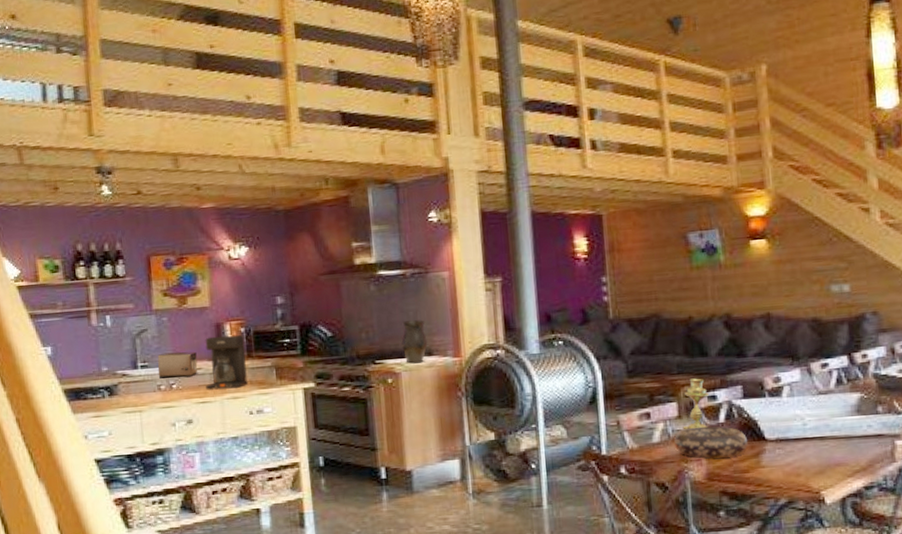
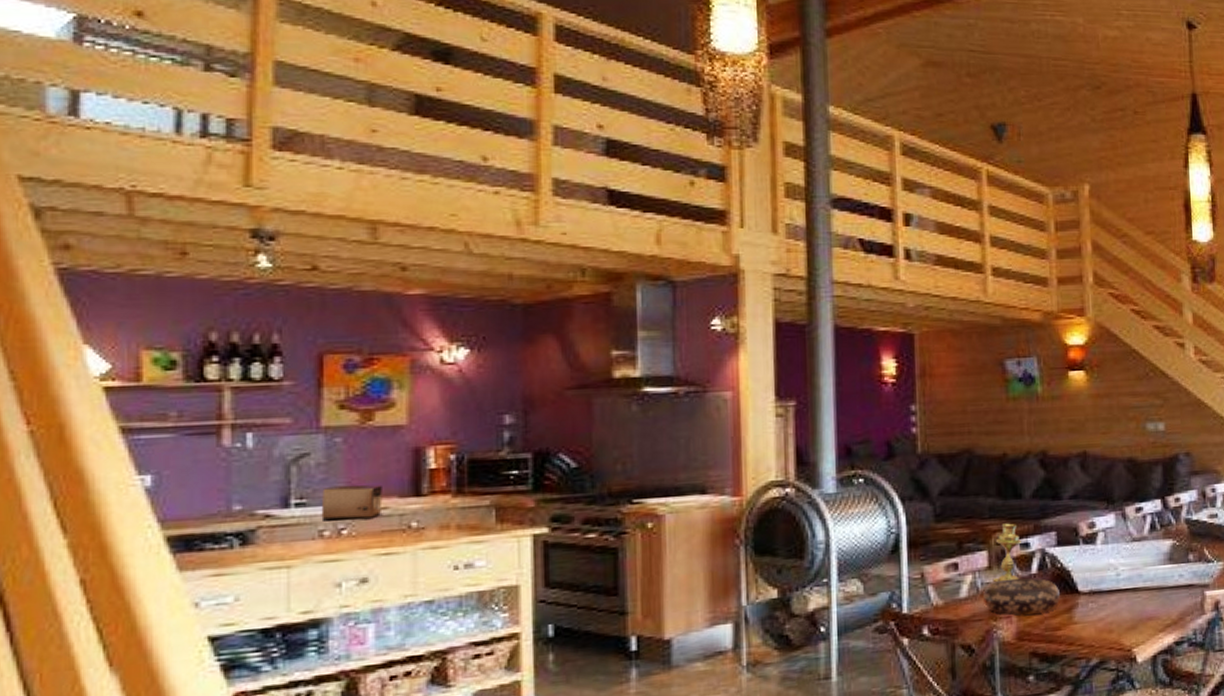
coffee maker: present [205,335,249,390] -> none [392,464,456,538]
vase: present [401,320,428,364] -> none [668,449,701,504]

